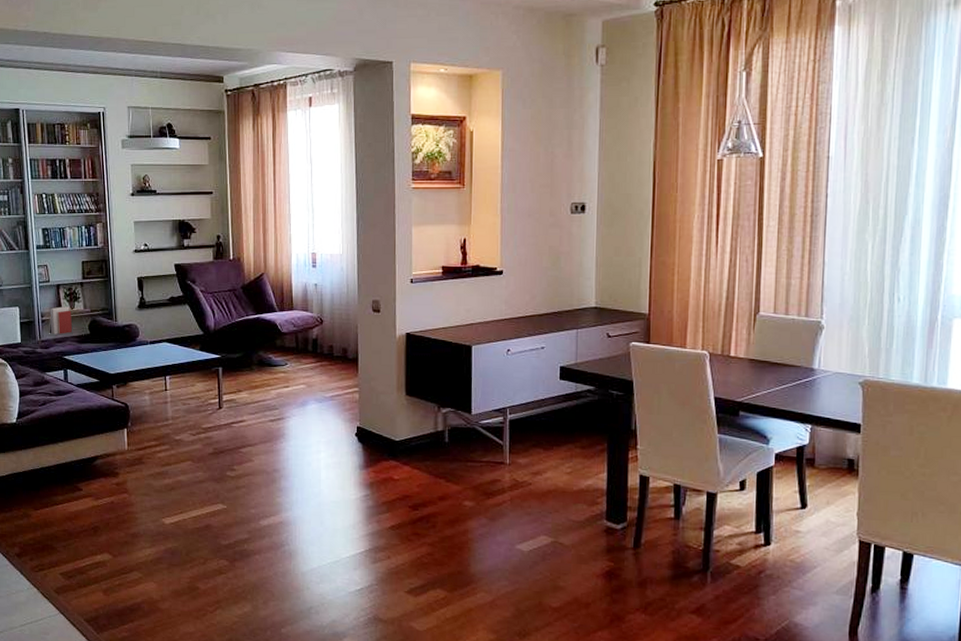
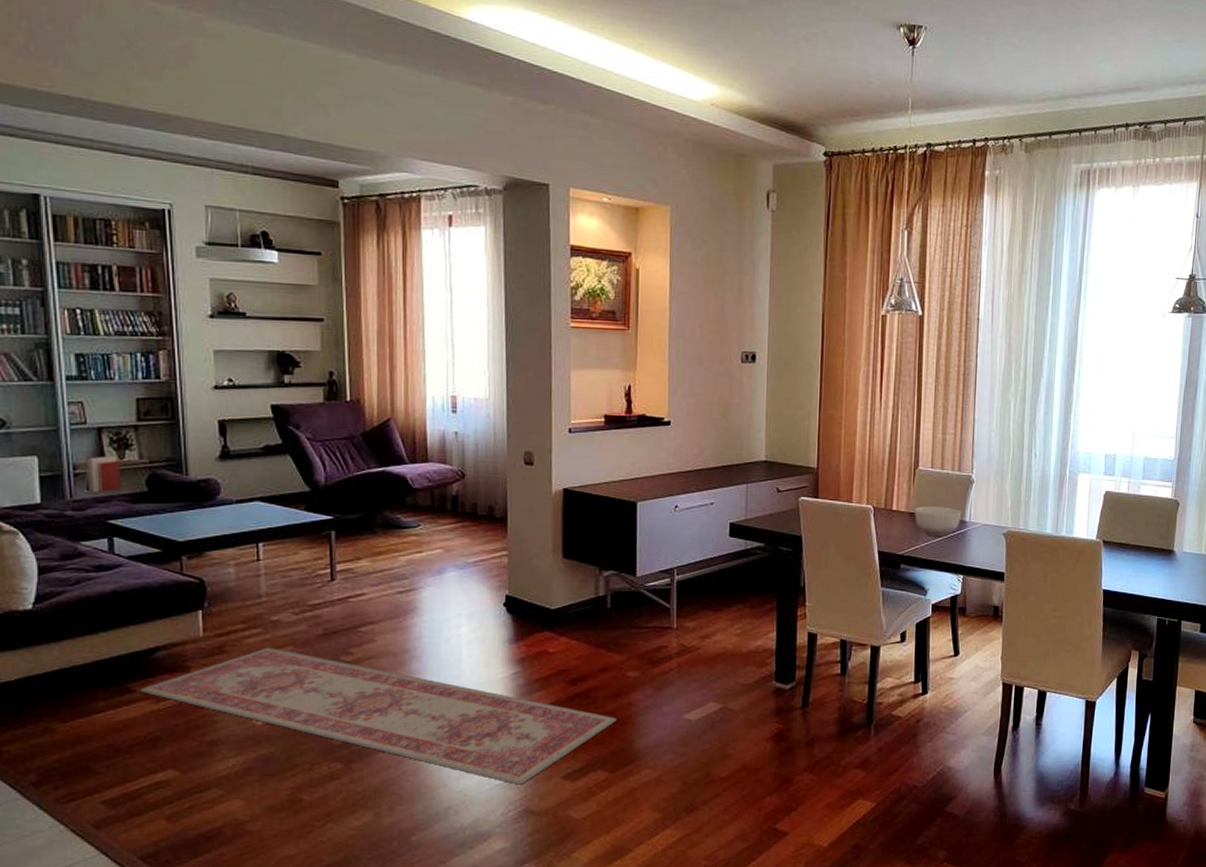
rug: none [85,461,454,595] -> present [140,647,617,785]
bowl: none [754,352,810,384] -> present [914,505,962,537]

